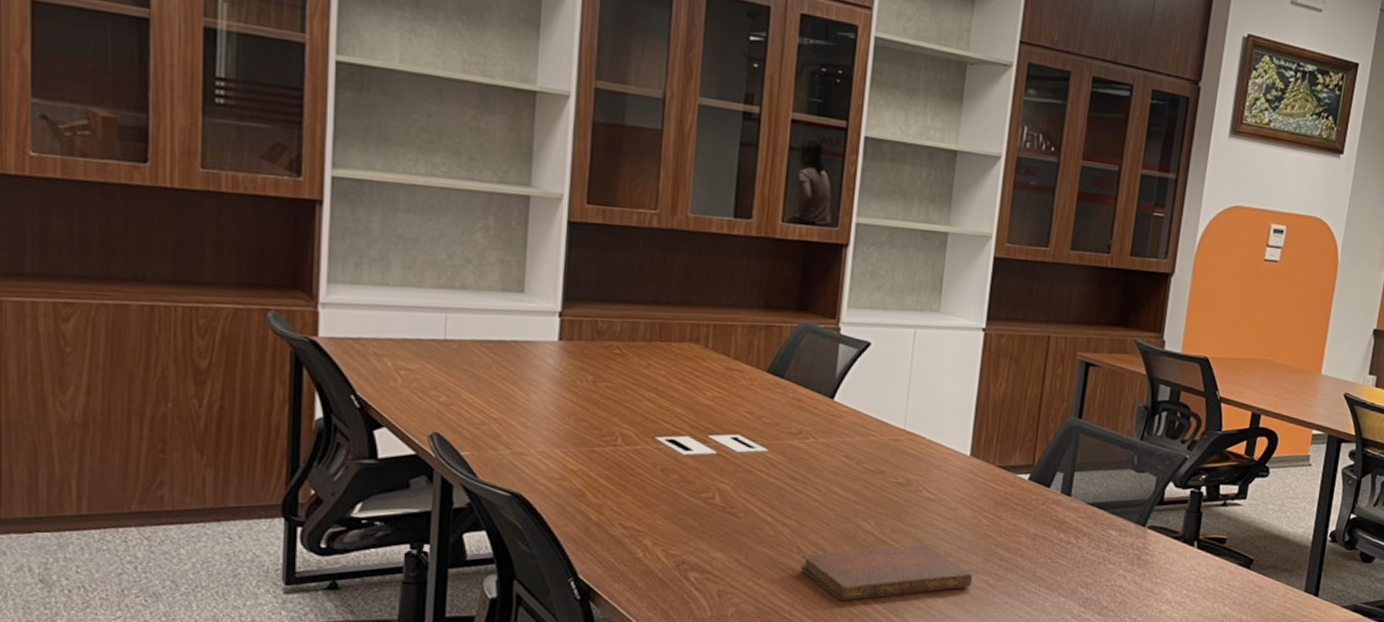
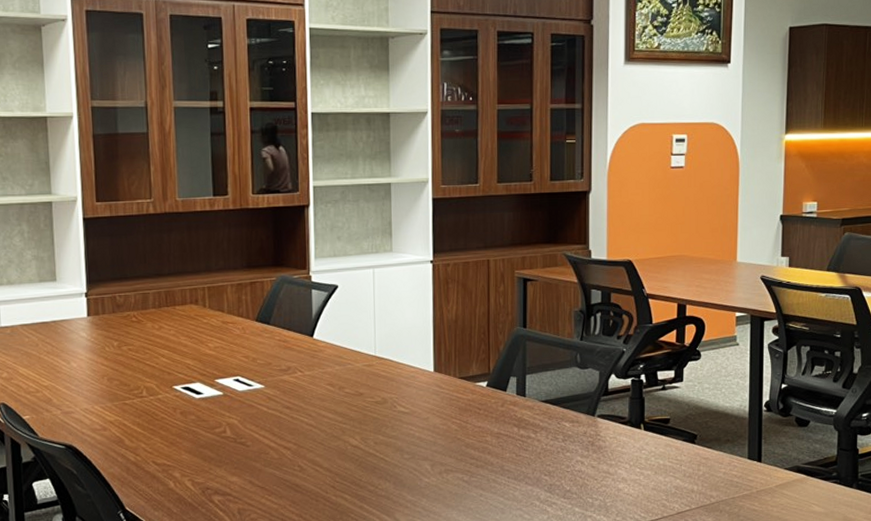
notebook: present [800,544,973,602] -> none [303,452,450,508]

